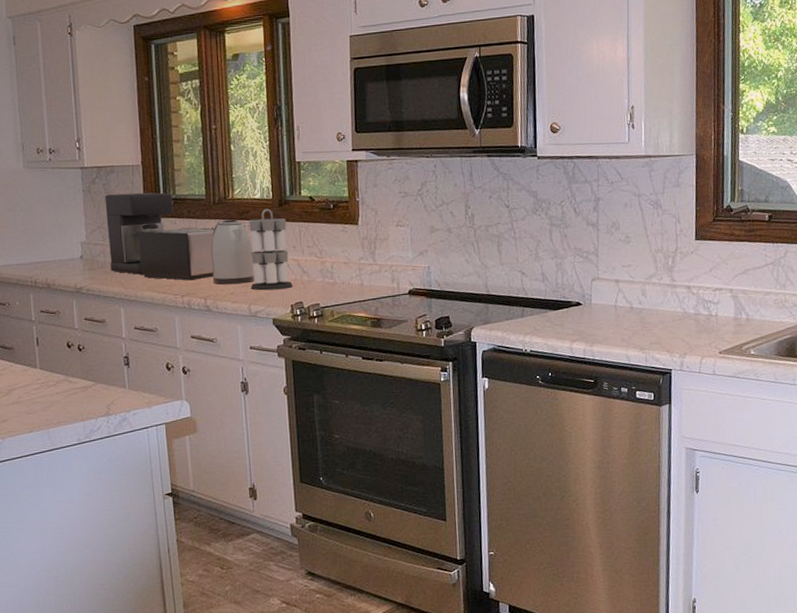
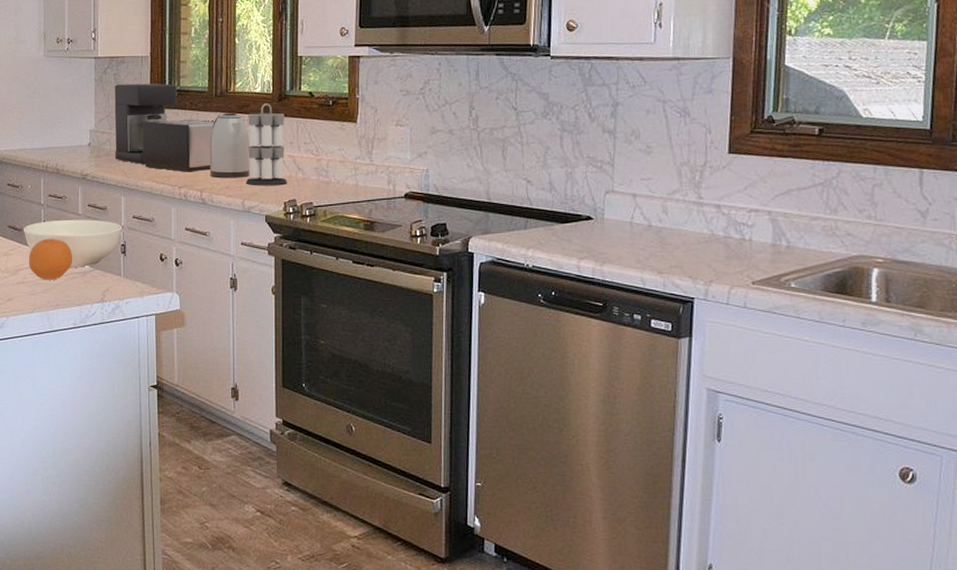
bowl: none [14,333,124,383] -> present [23,219,123,267]
fruit: none [23,355,72,398] -> present [29,238,72,280]

